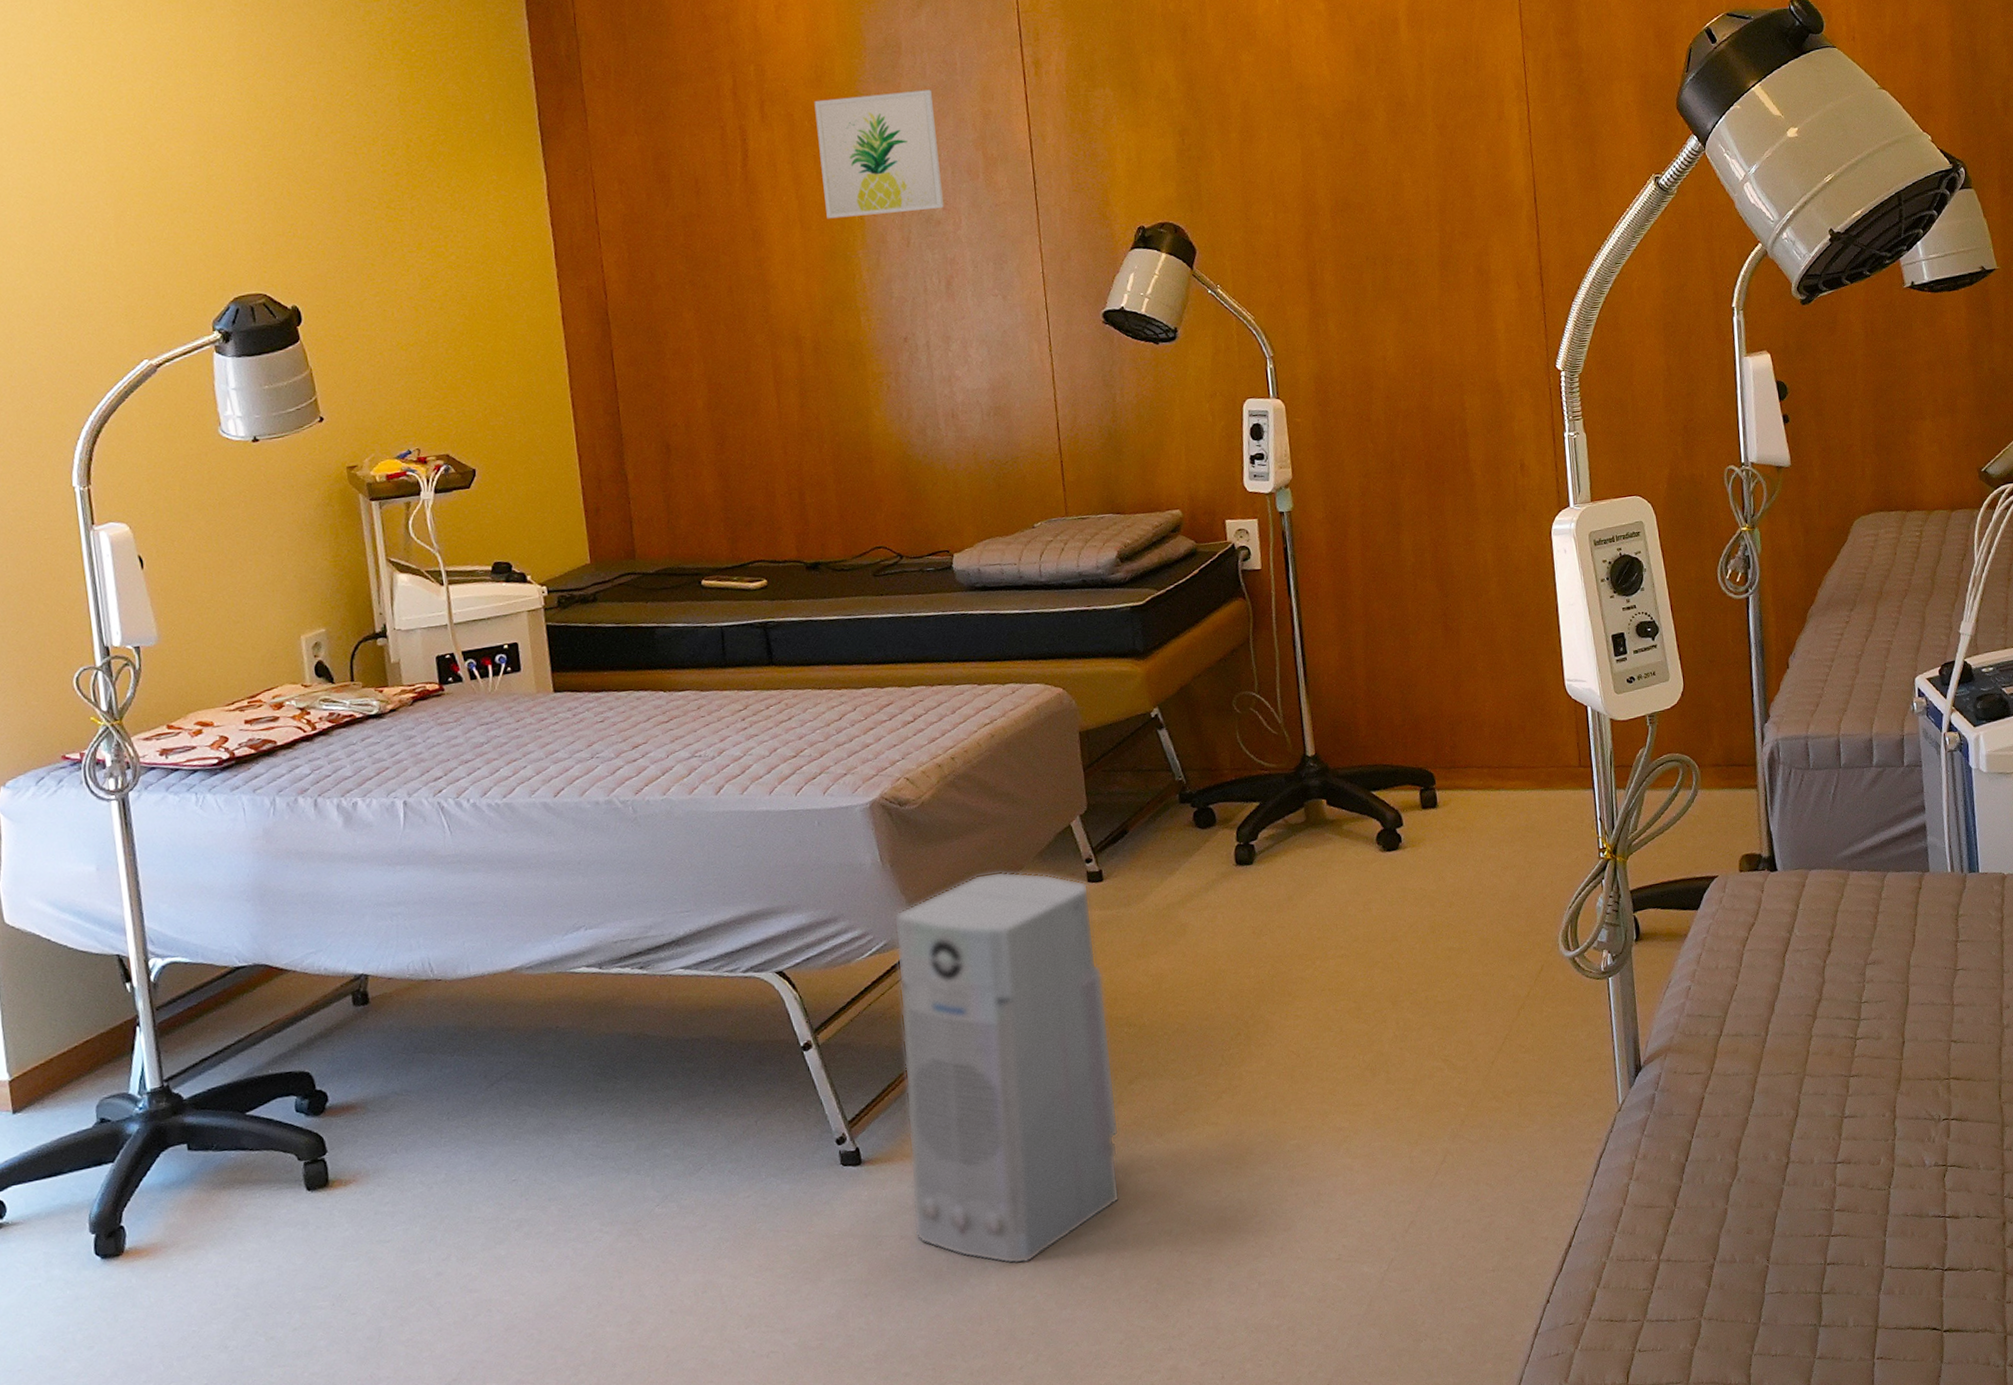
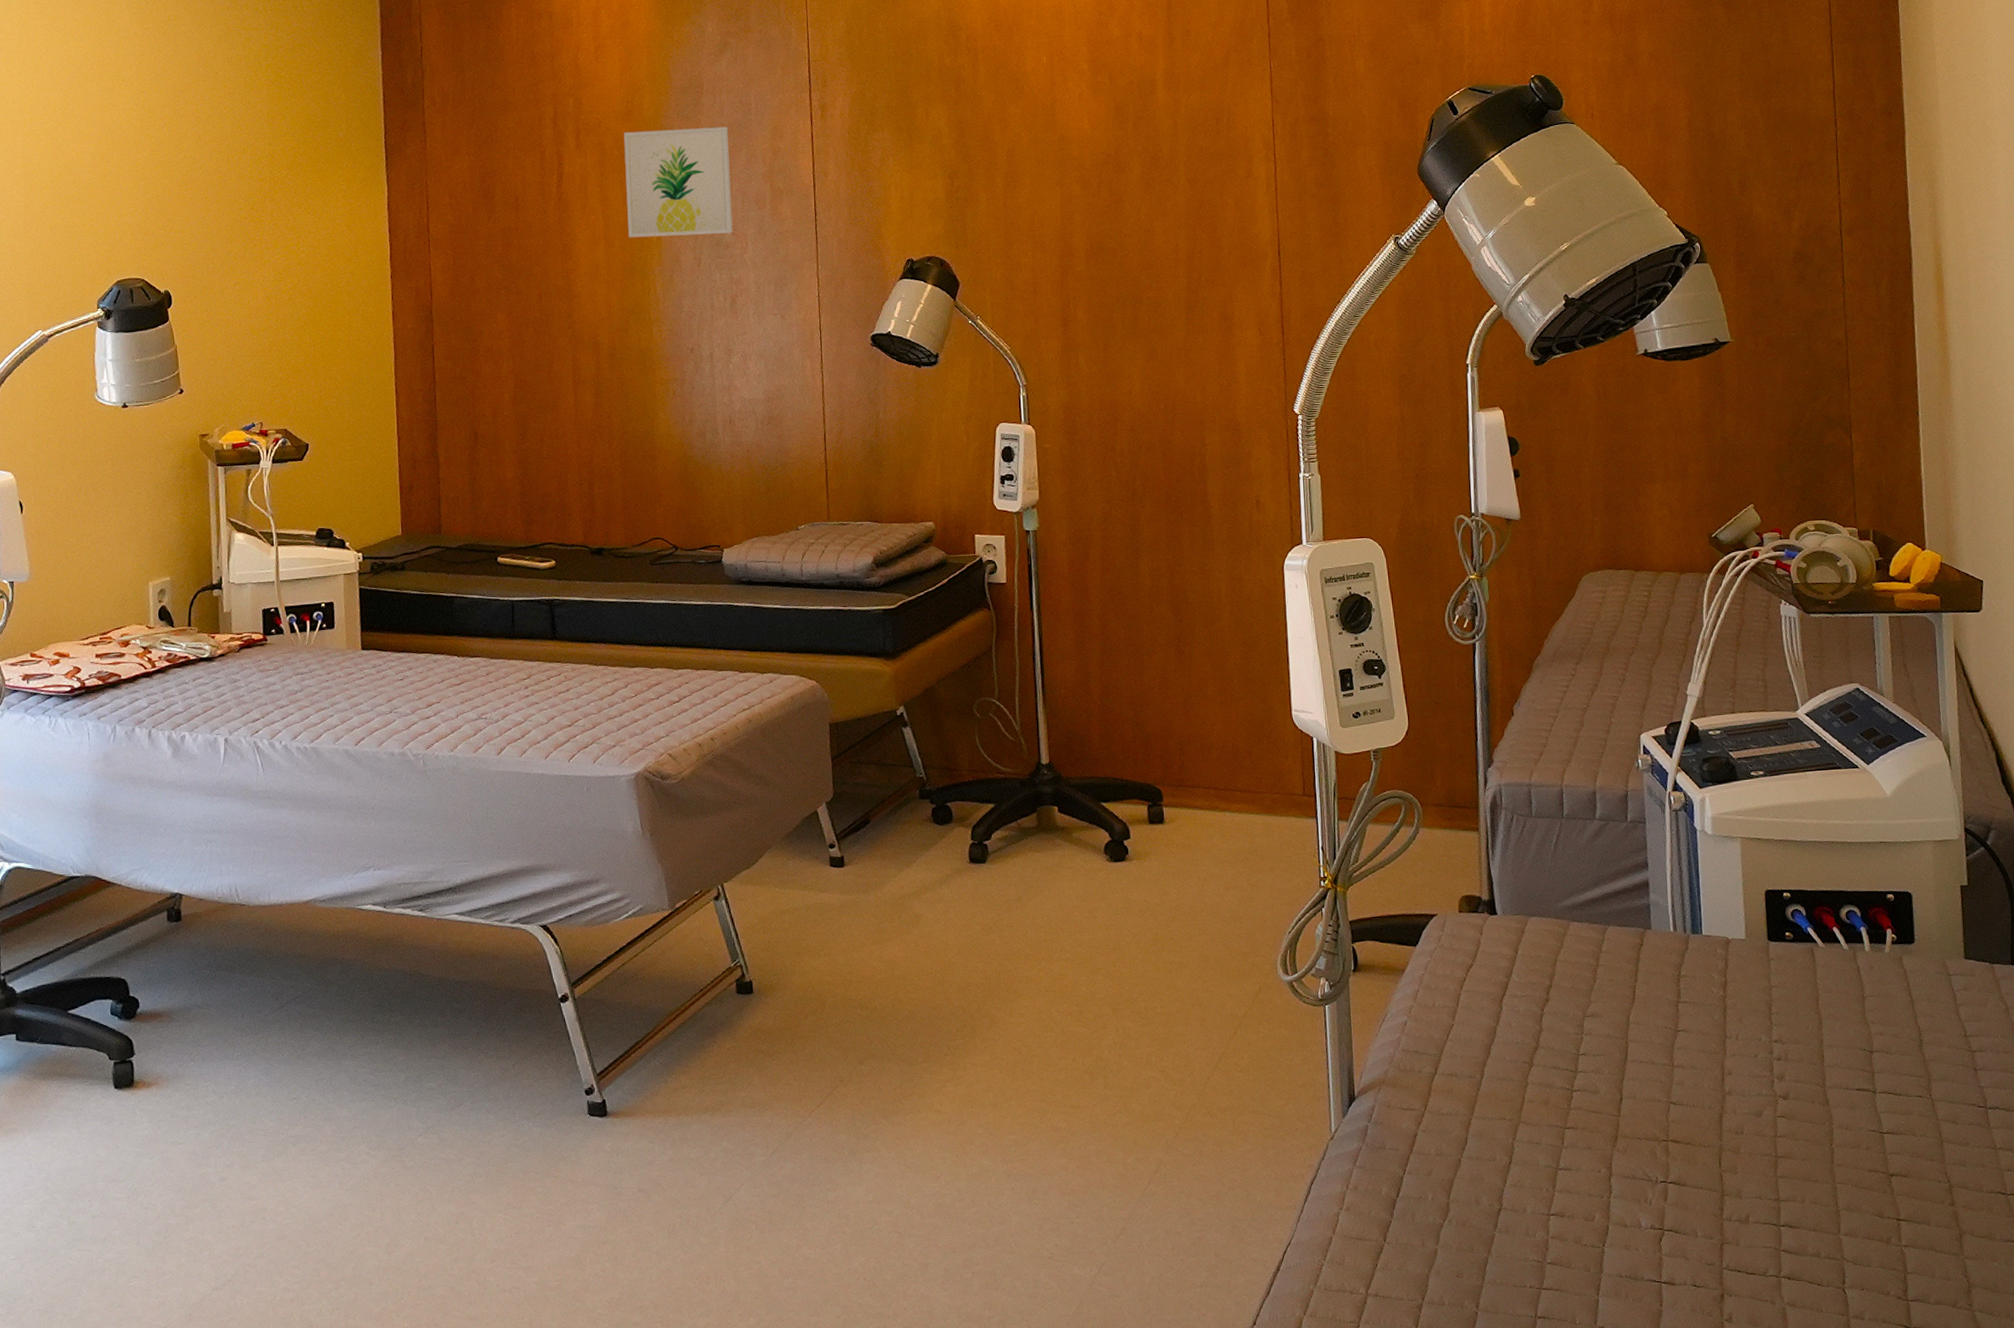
air purifier: present [893,871,1121,1265] -> none [650,849,848,1229]

